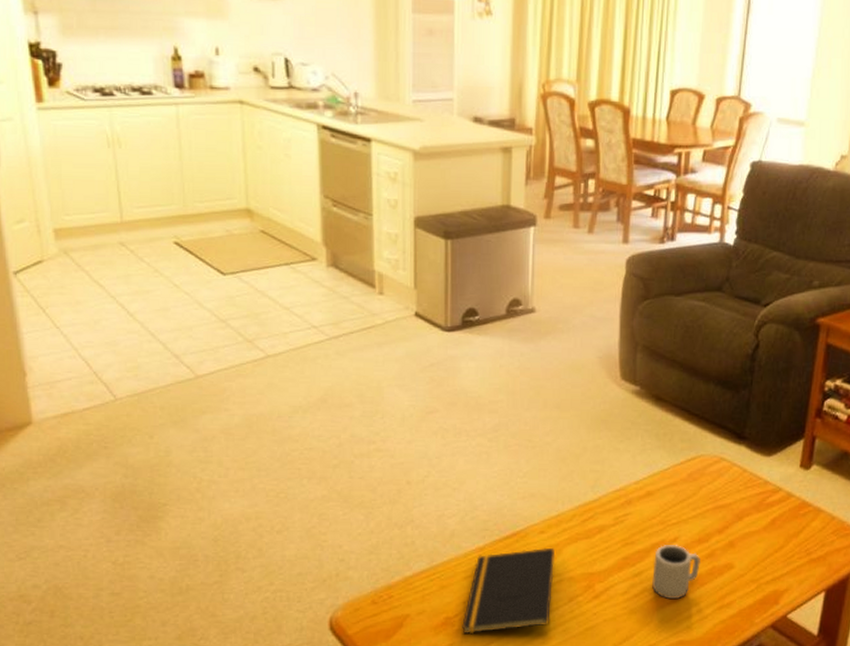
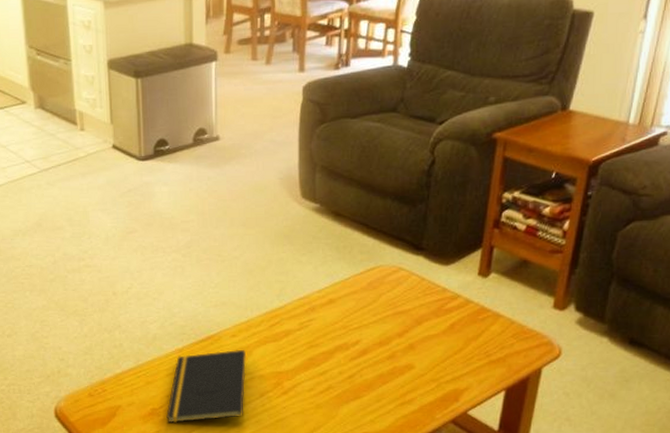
cup: present [651,545,700,599] -> none [335,347,382,395]

